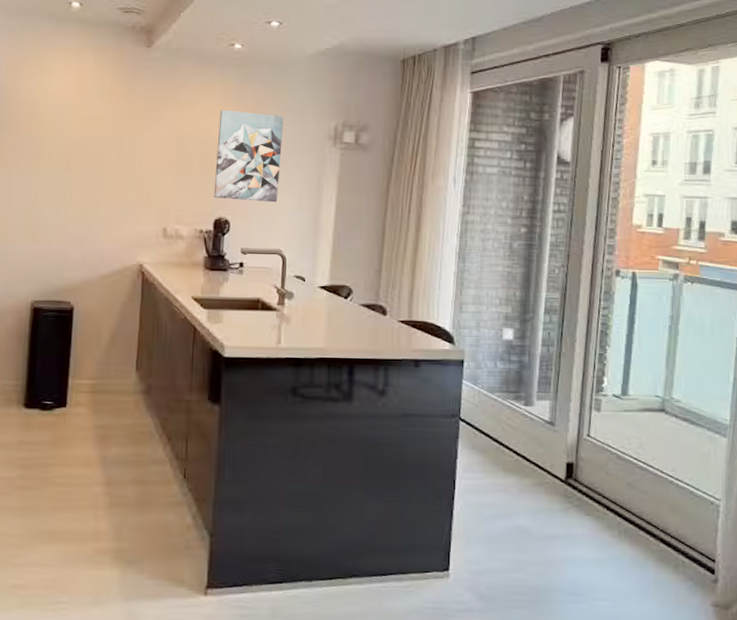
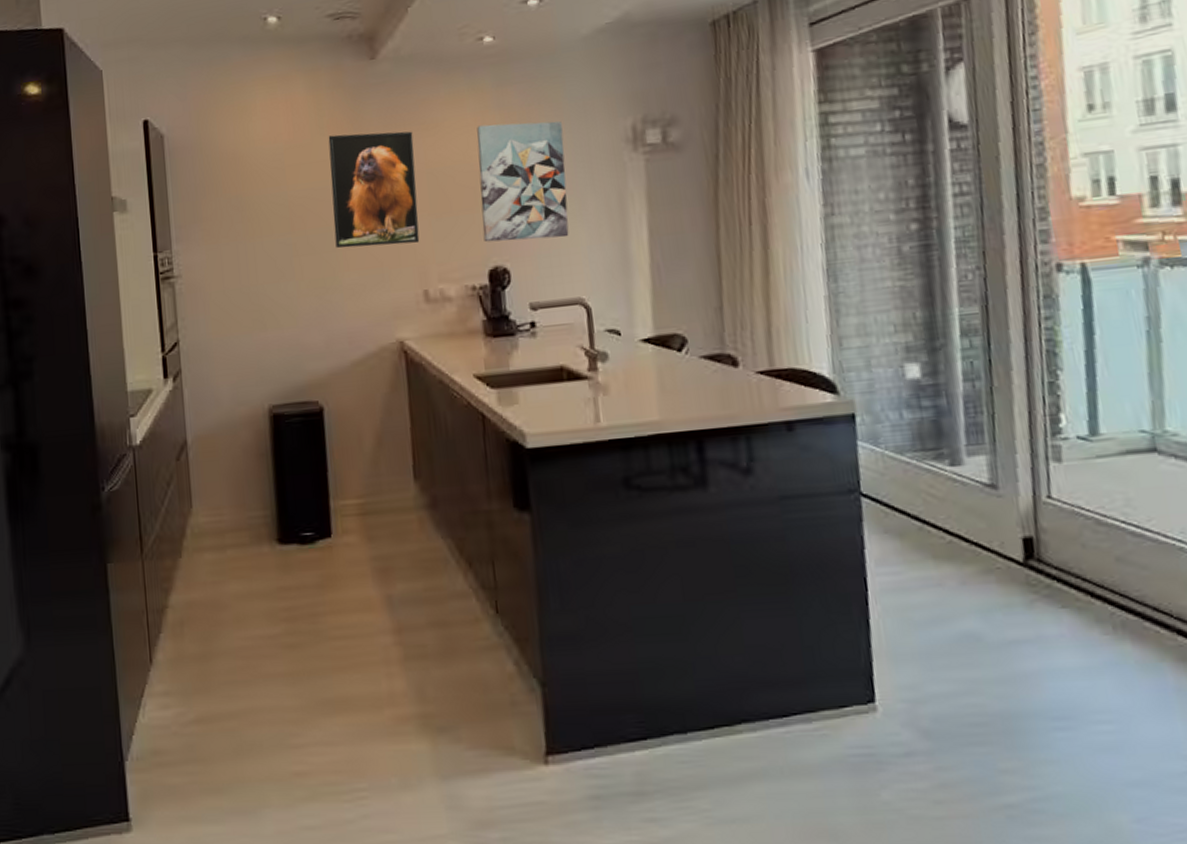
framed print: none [101,100,171,192] -> present [328,131,420,249]

